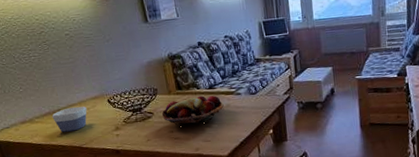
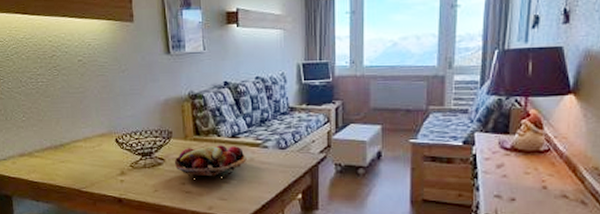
bowl: present [52,106,87,133] -> none [53,144,92,171]

